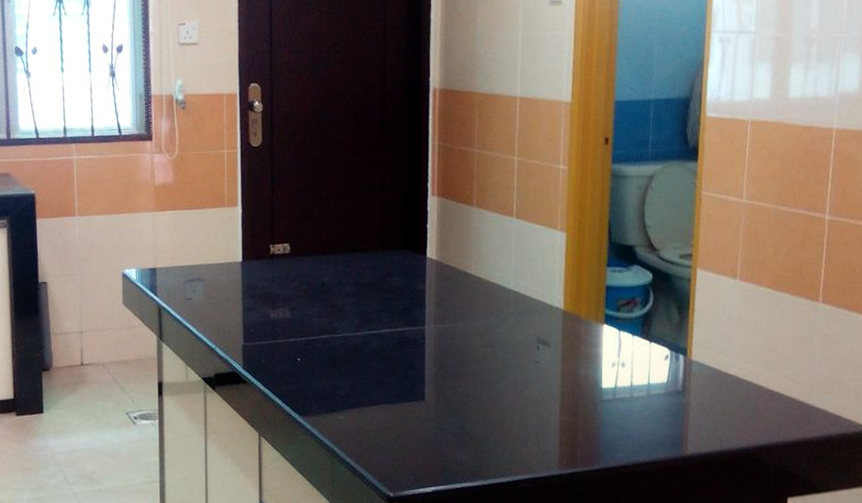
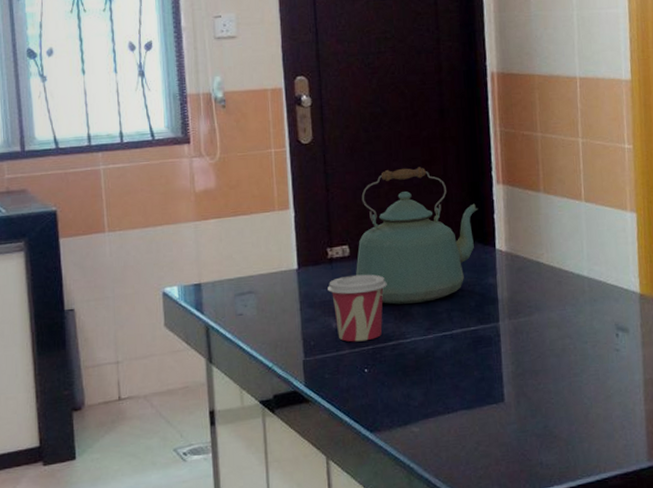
cup: none [268,271,323,333] -> present [328,274,387,342]
kettle: none [295,175,413,301] -> present [356,167,479,305]

